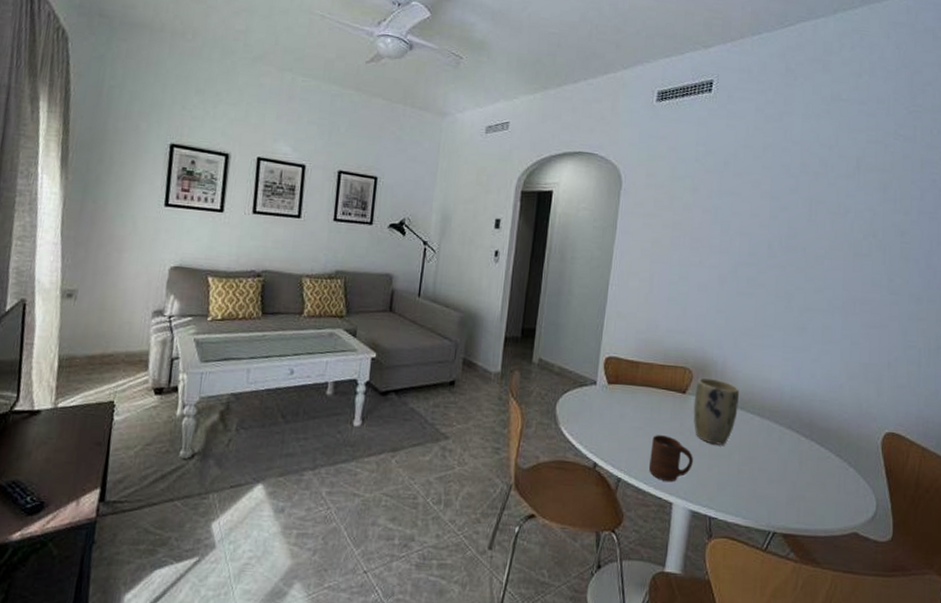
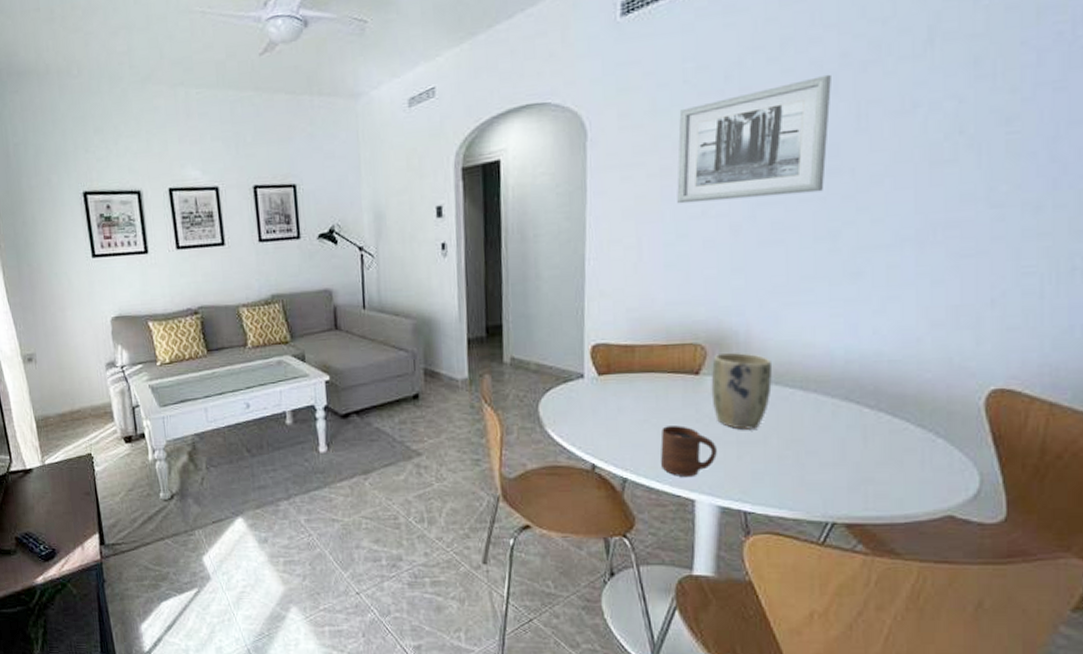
wall art: none [683,176,795,262] -> present [677,74,831,204]

